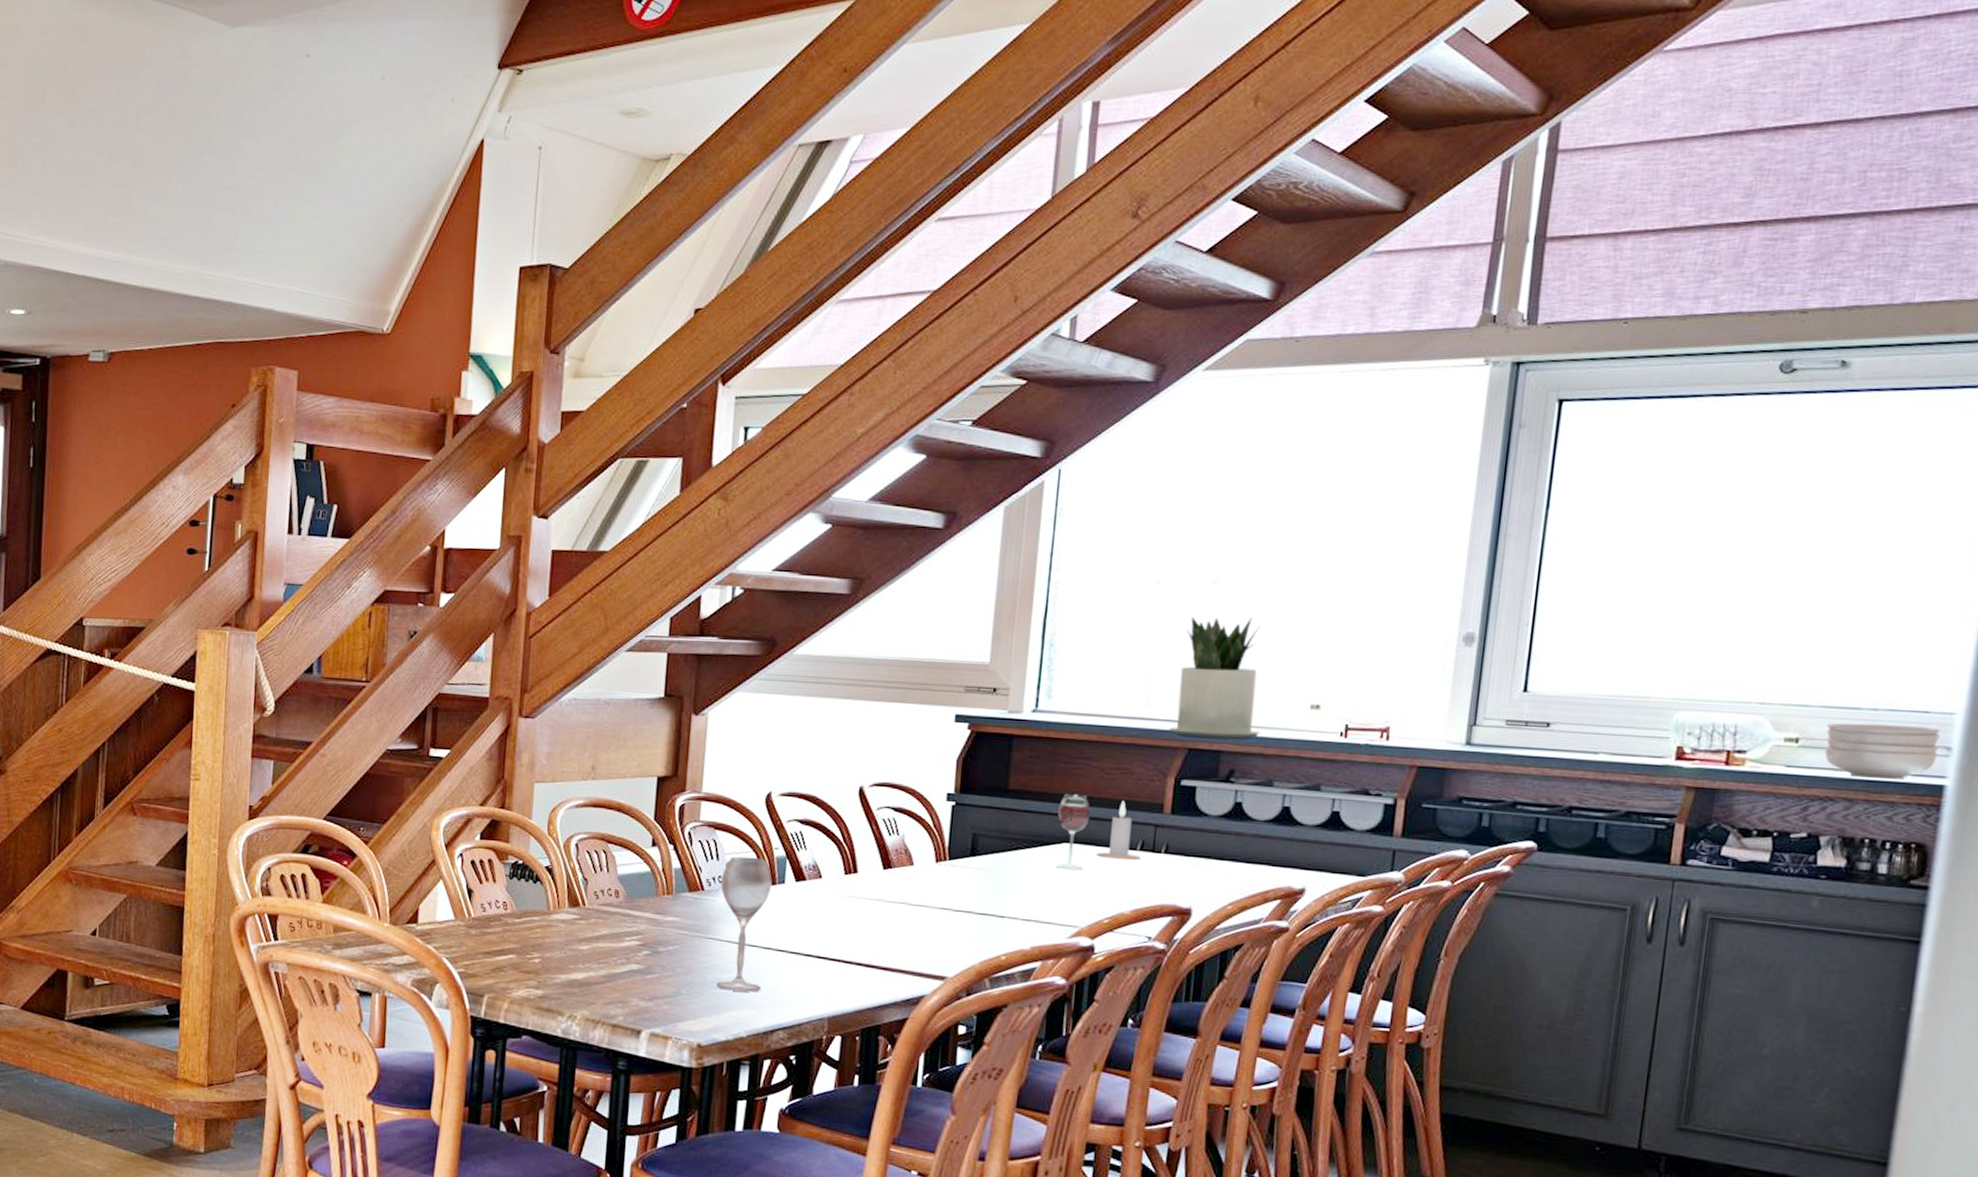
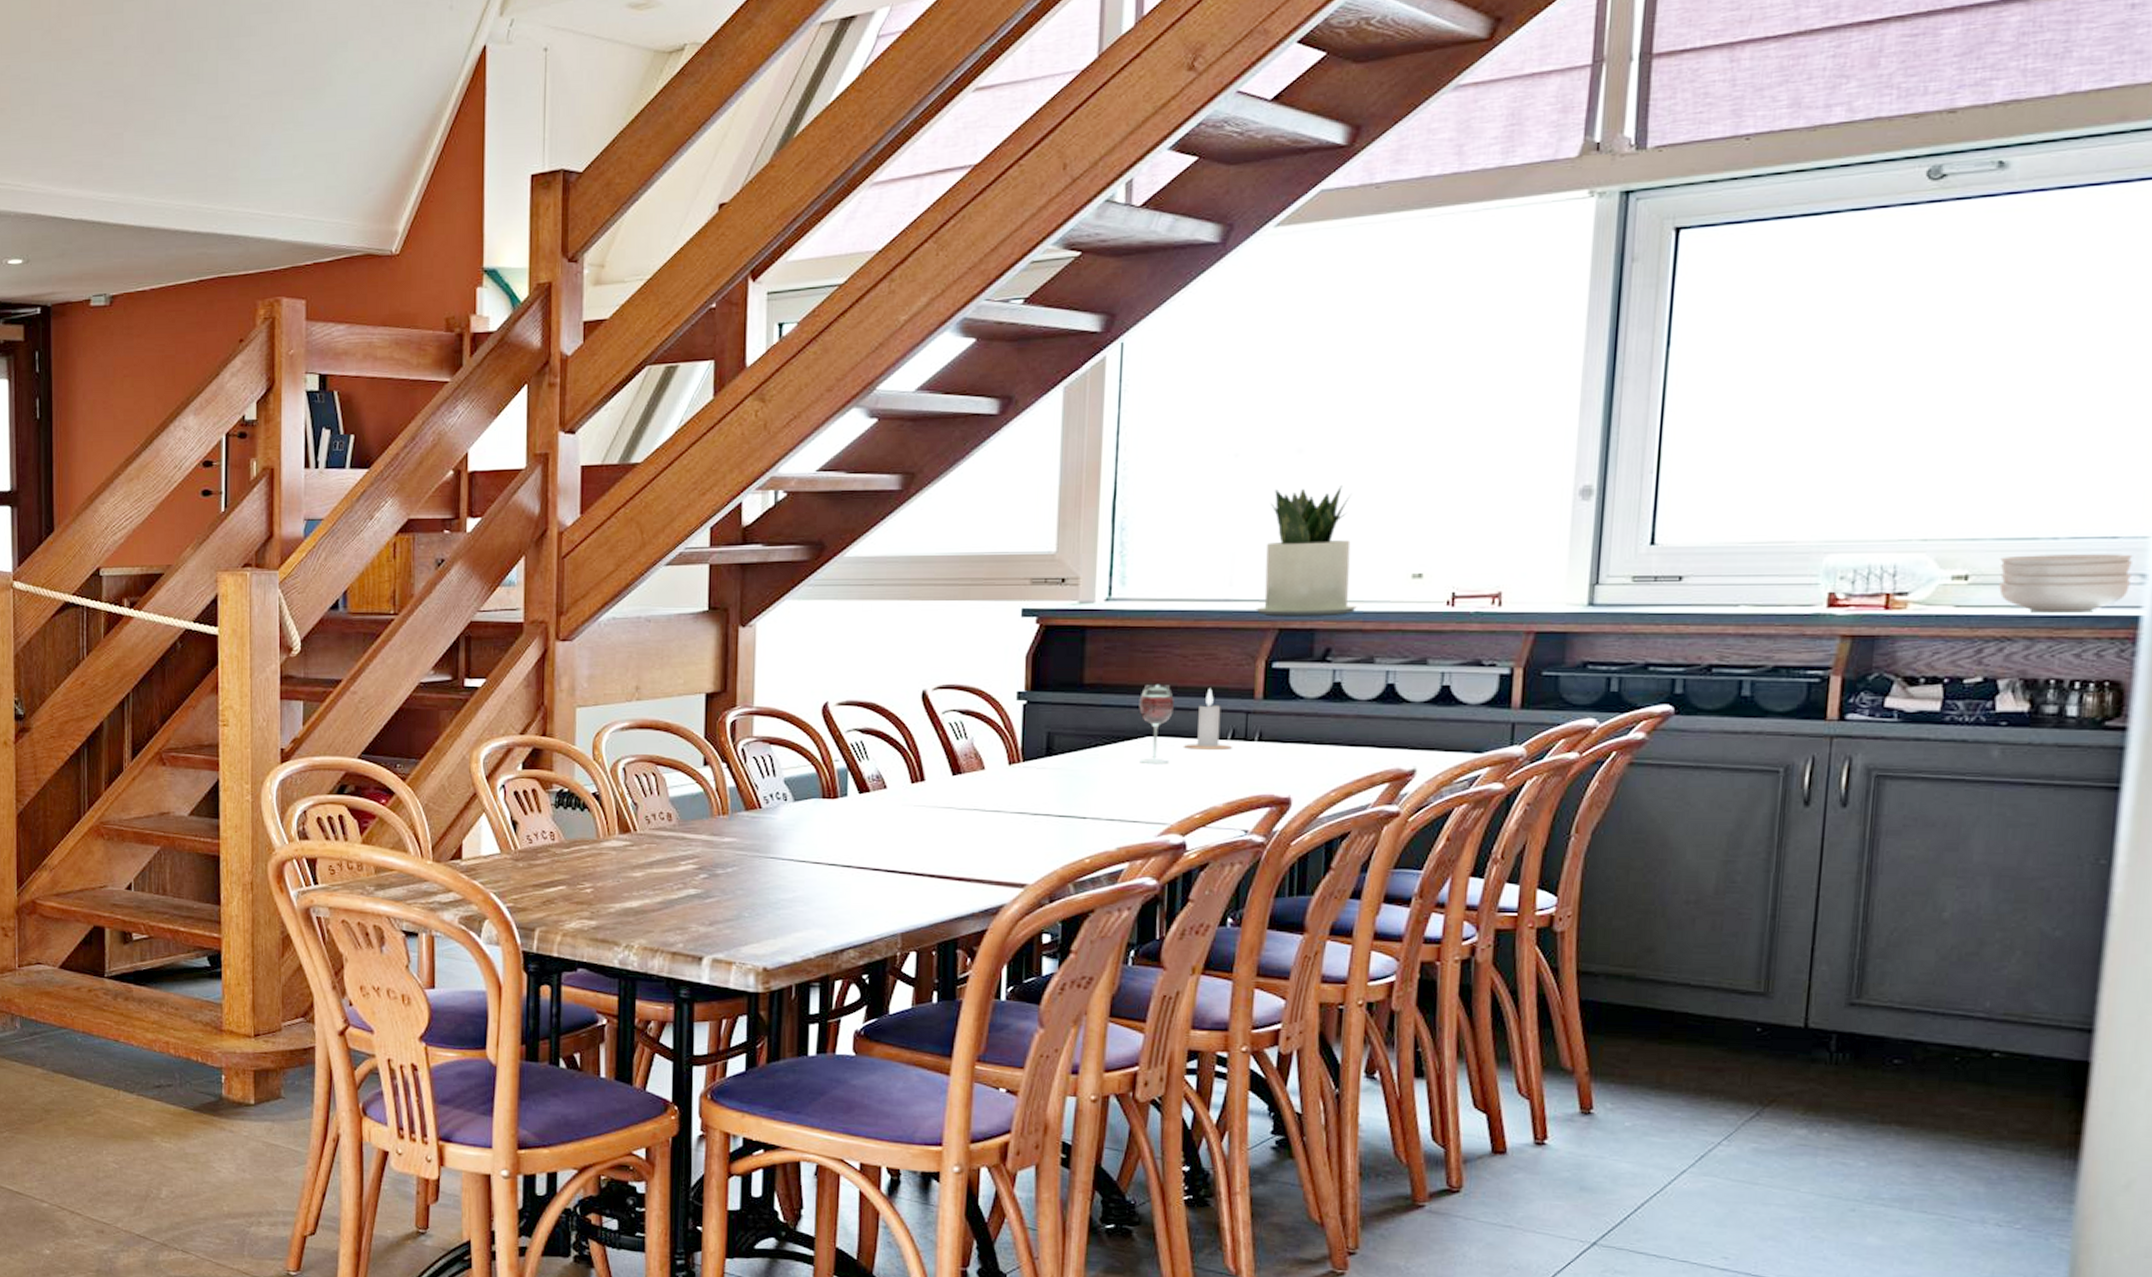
wineglass: present [715,856,772,992] -> none [779,771,834,911]

